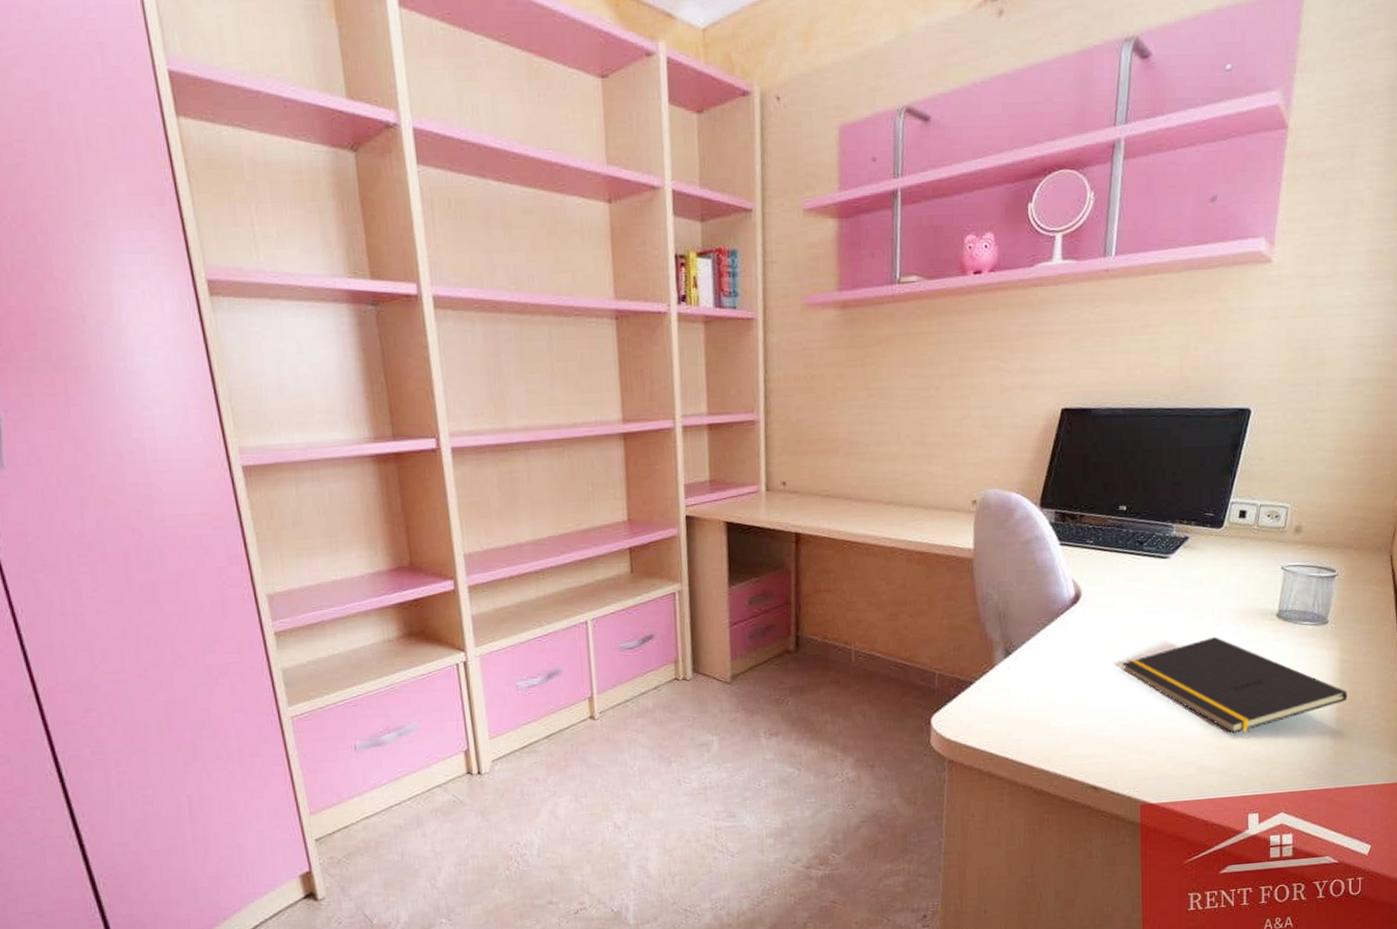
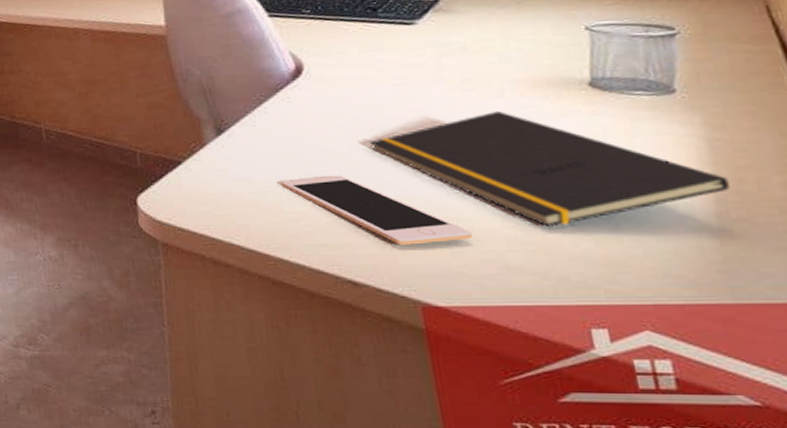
cell phone: none [1051,693,1184,753] -> present [281,175,474,245]

